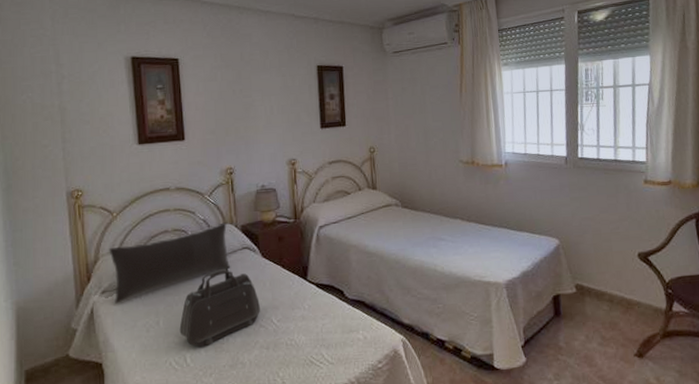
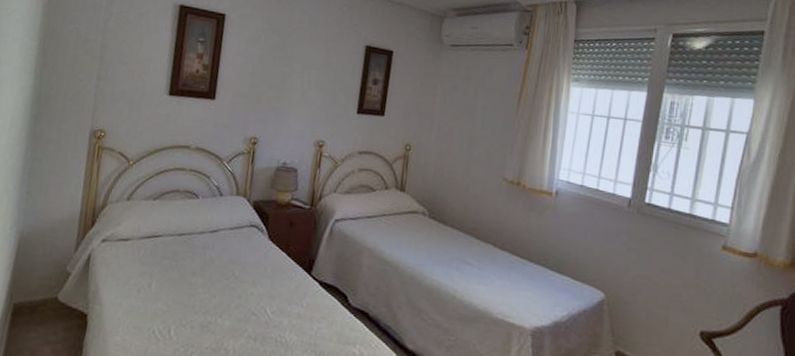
pillow: present [109,222,230,304] -> none [112,193,240,256]
handbag: present [179,267,260,347] -> none [169,242,257,322]

